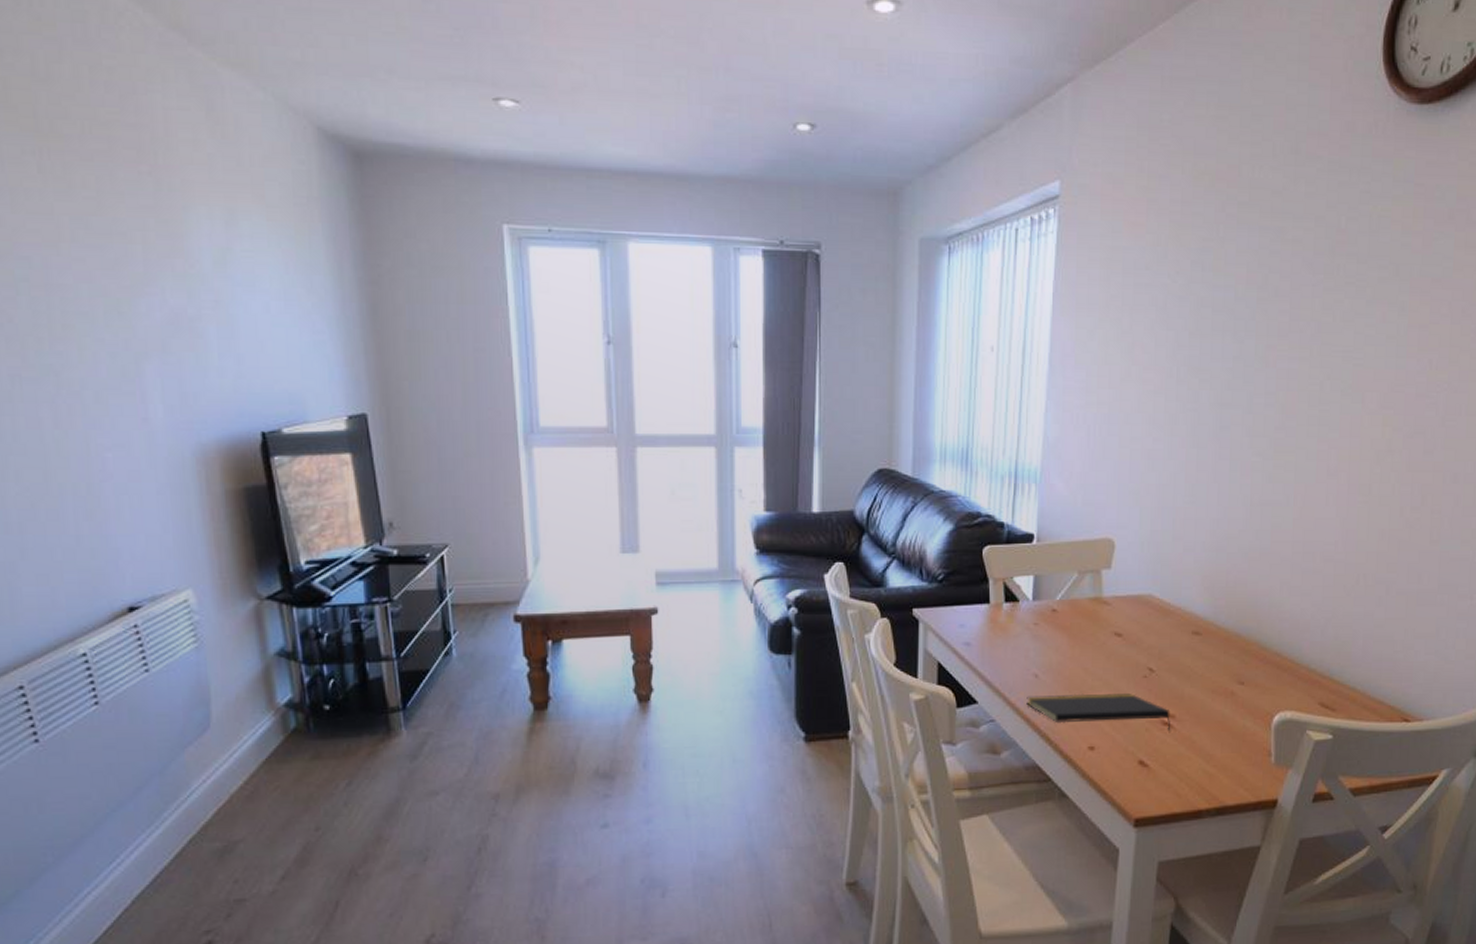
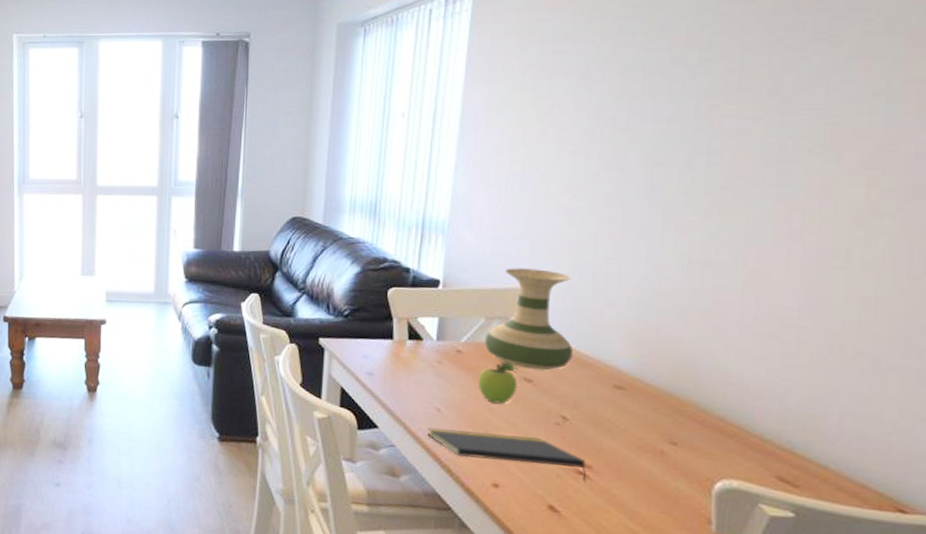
fruit: none [1072,618,1109,662] -> present [477,362,517,404]
vase: none [1077,517,1157,623] -> present [484,268,573,371]

